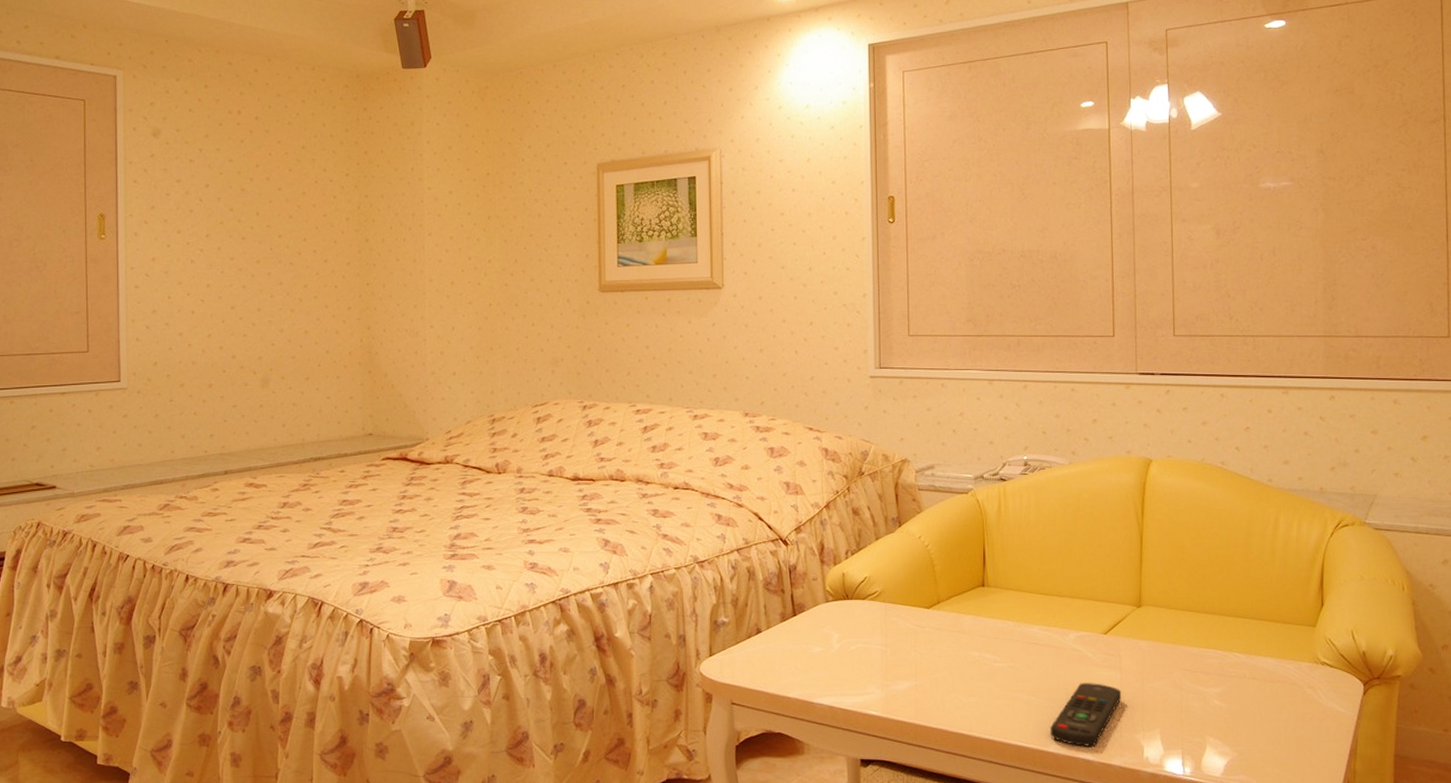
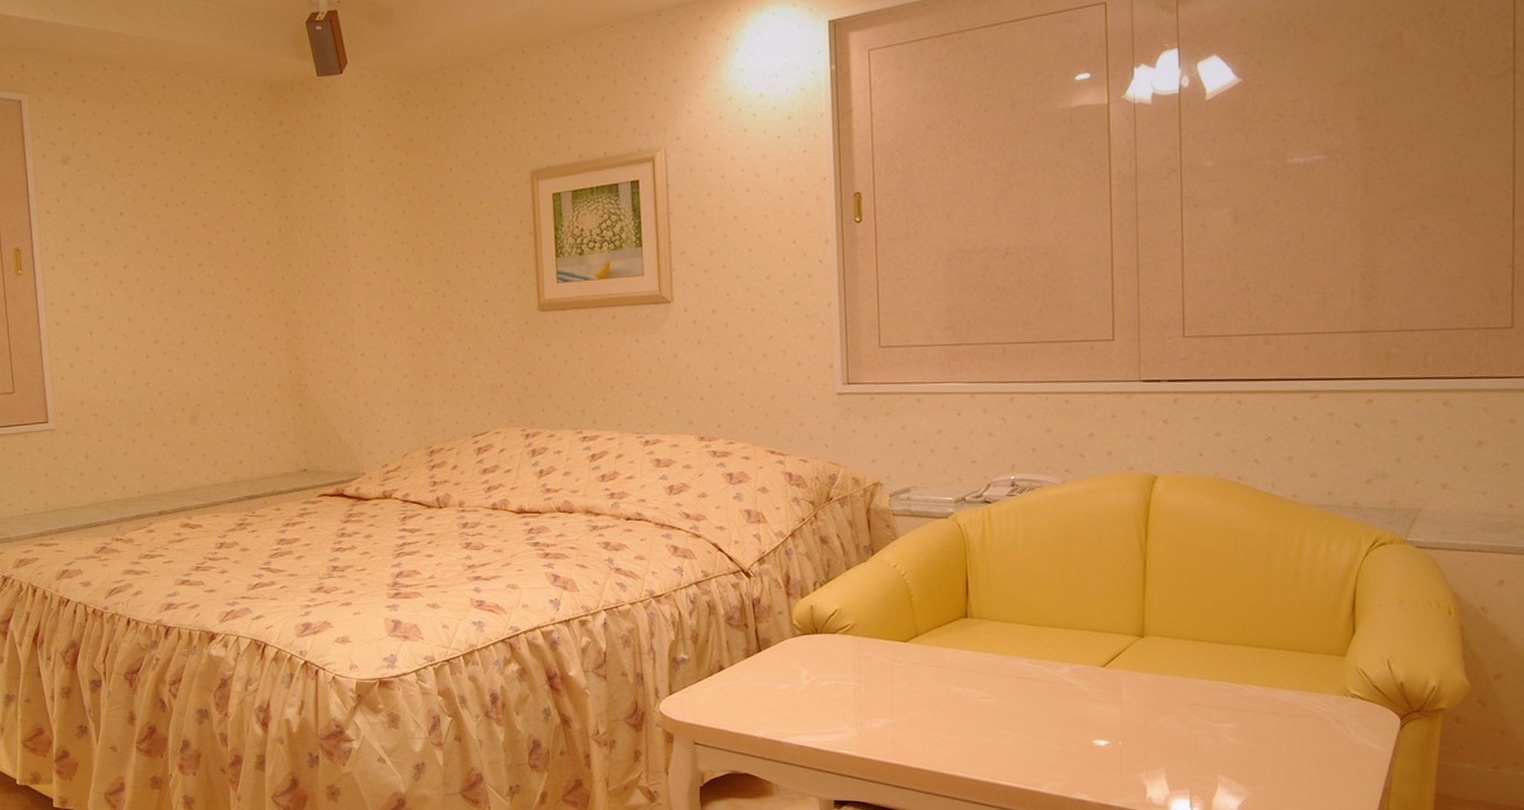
remote control: present [1050,683,1122,746] -> none [1042,719,1122,786]

